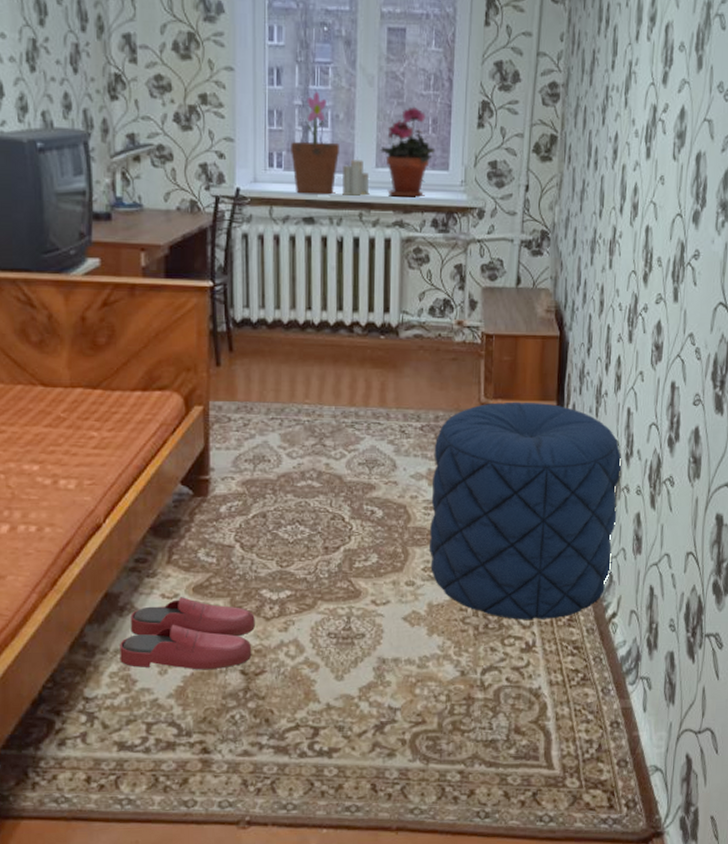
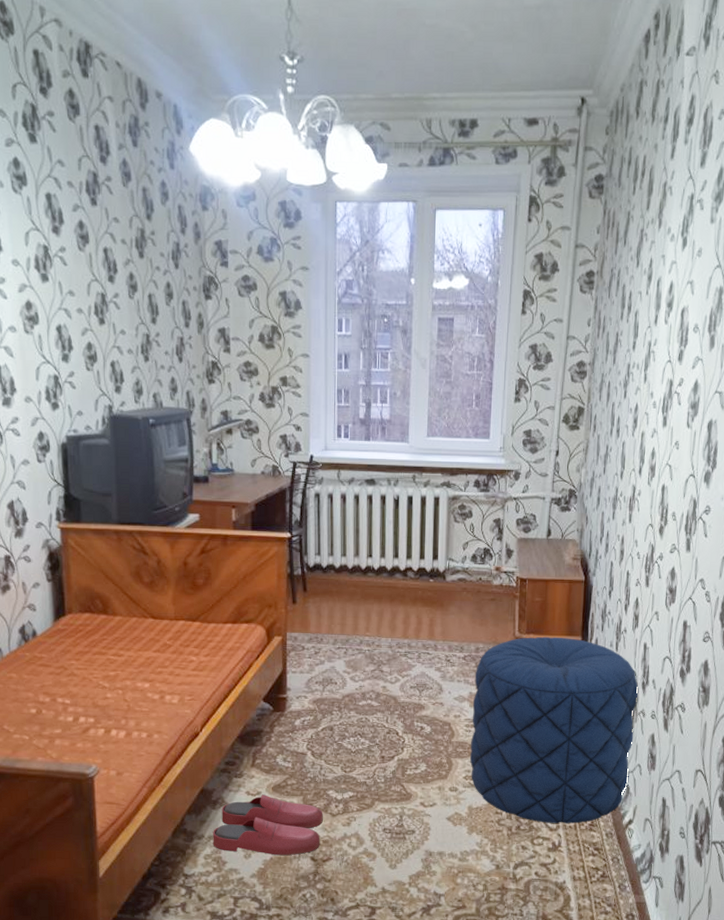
flowerpot: present [291,91,339,196] -> none [356,373,396,461]
candle: present [342,157,370,196] -> none [399,428,422,461]
potted plant: present [380,106,436,199] -> none [431,384,478,463]

